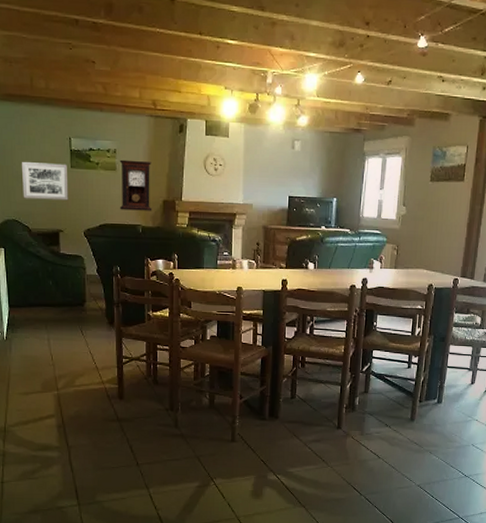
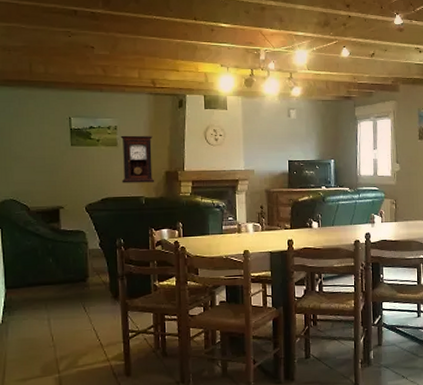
wall art: present [22,162,69,201] -> none [20,142,69,179]

